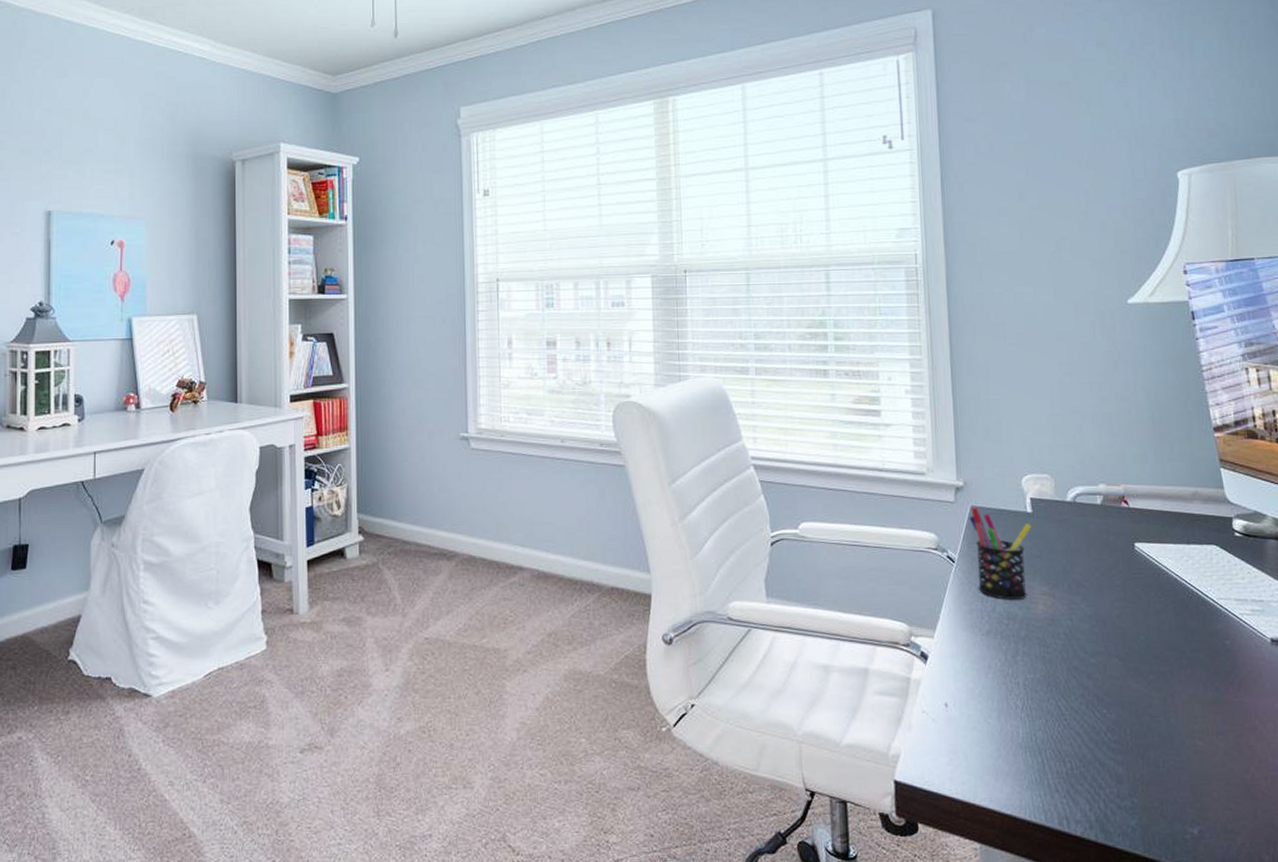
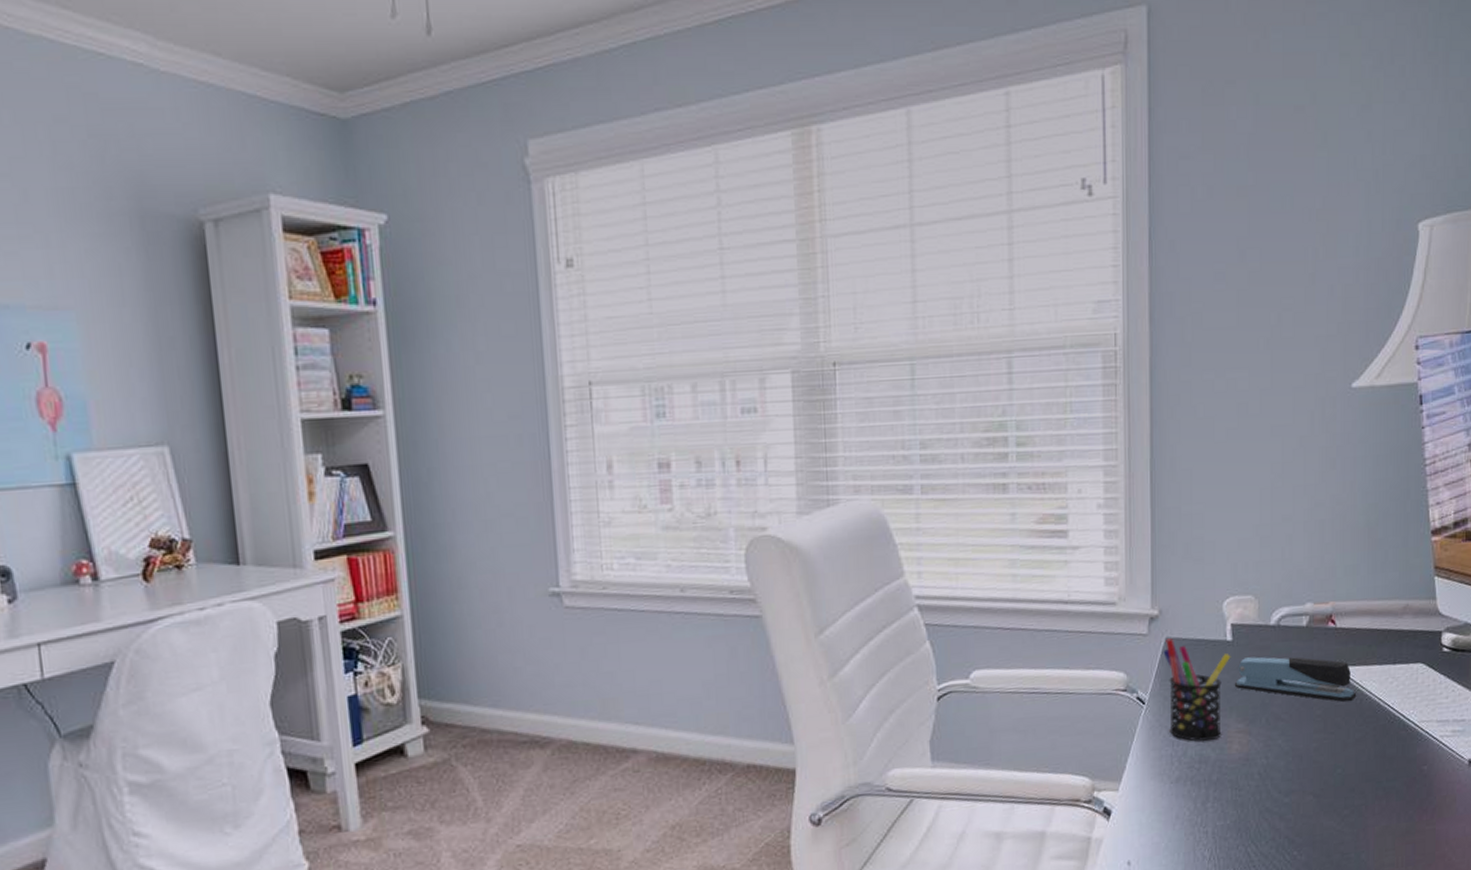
stapler: none [1036,528,1154,574] -> present [1234,657,1357,702]

